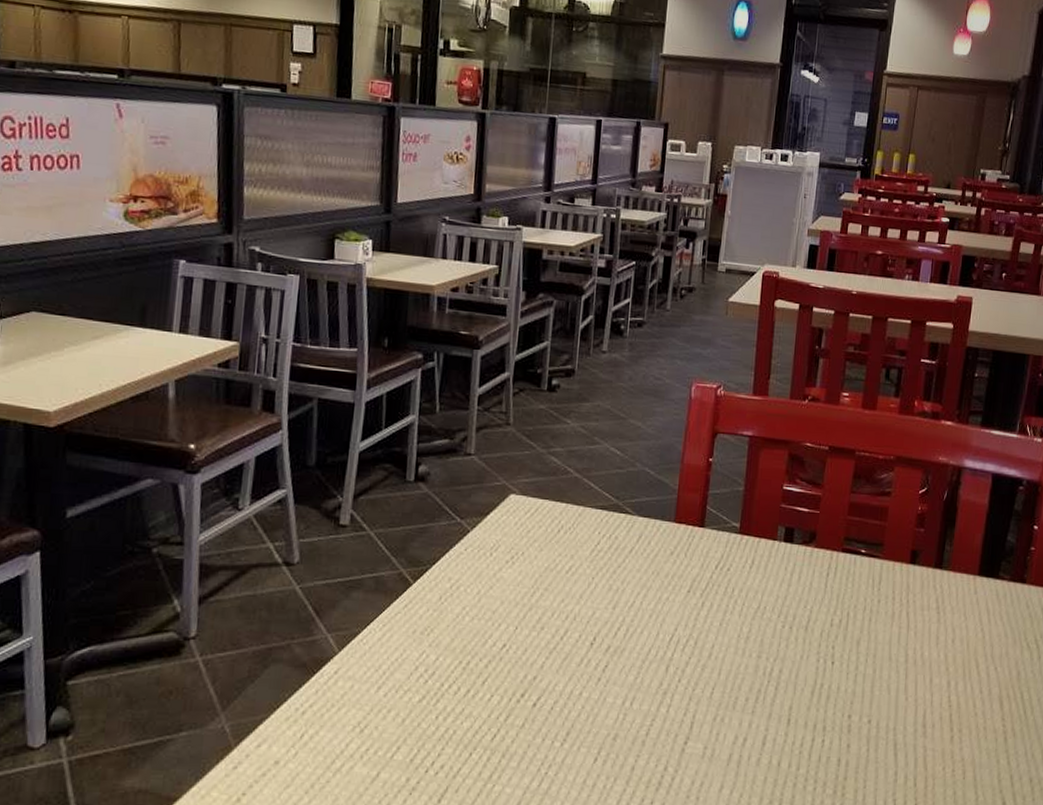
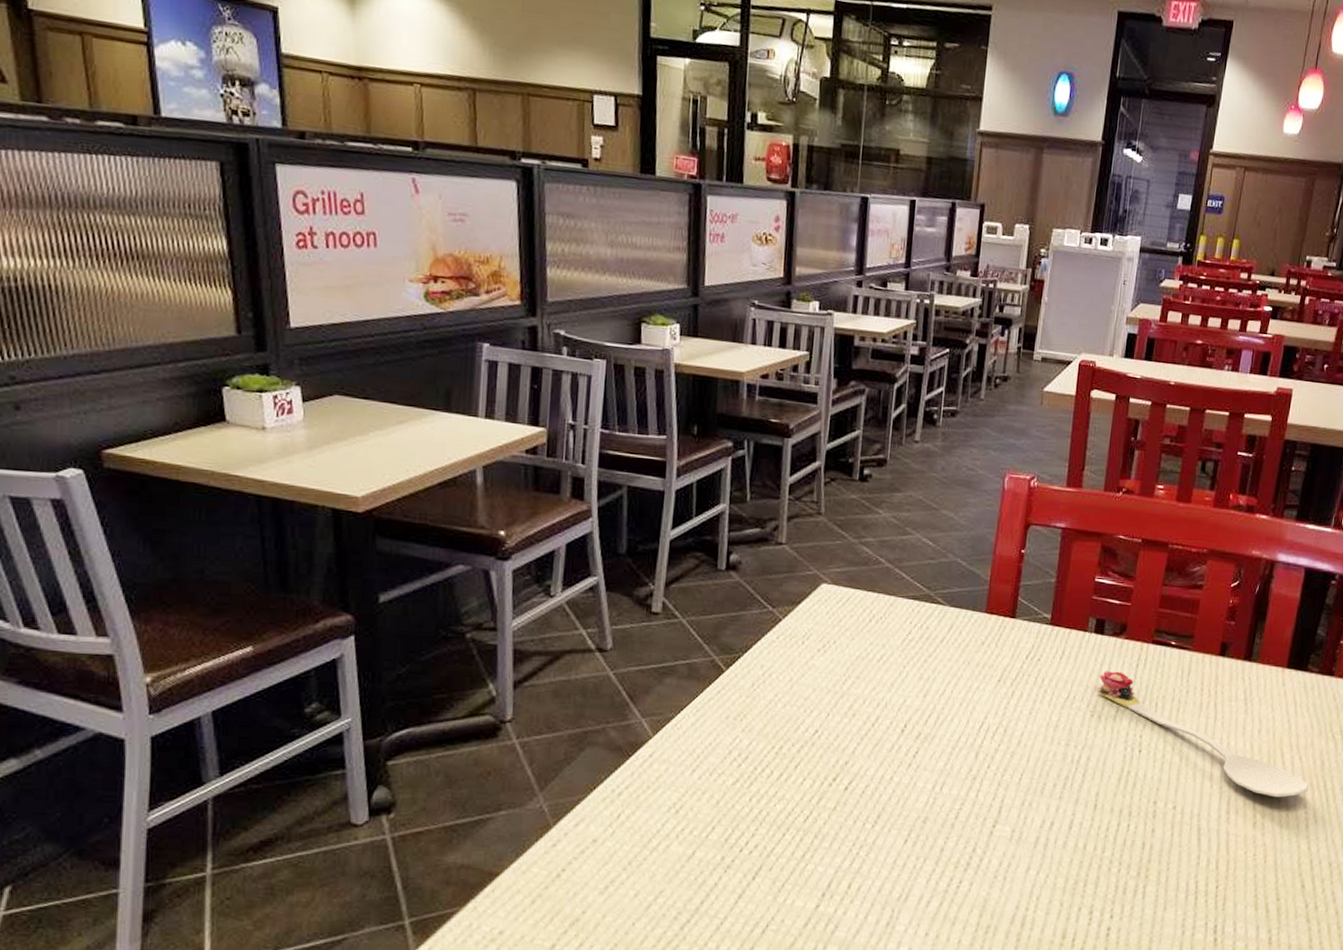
spoon: none [789,580,1006,710] -> present [1098,671,1309,798]

